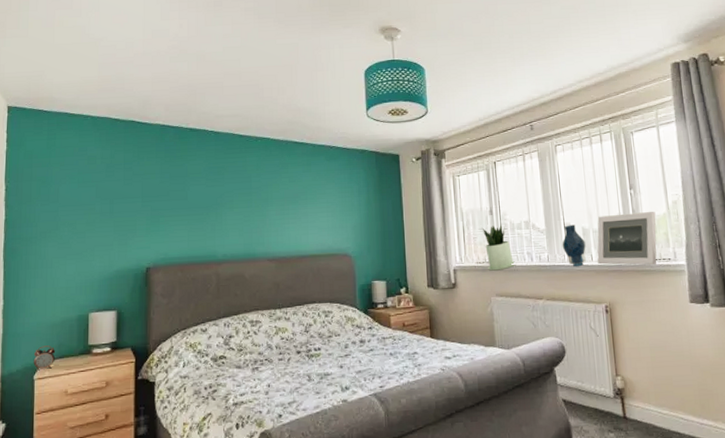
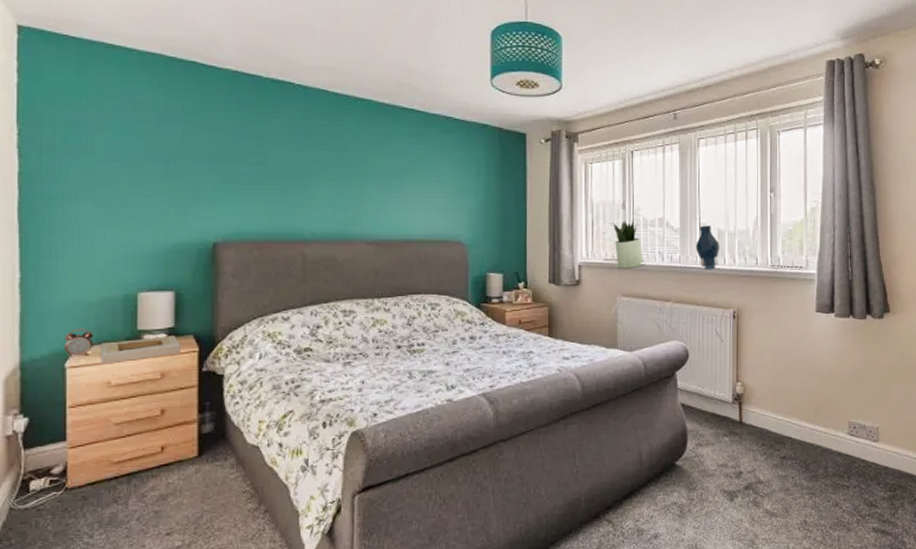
book: none [60,349,121,376] -> present [100,336,181,364]
picture frame: present [597,211,657,266] -> none [730,216,793,273]

